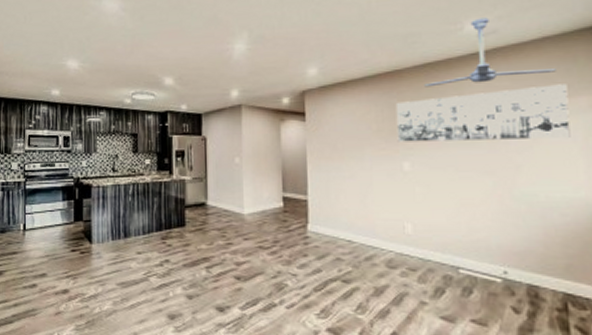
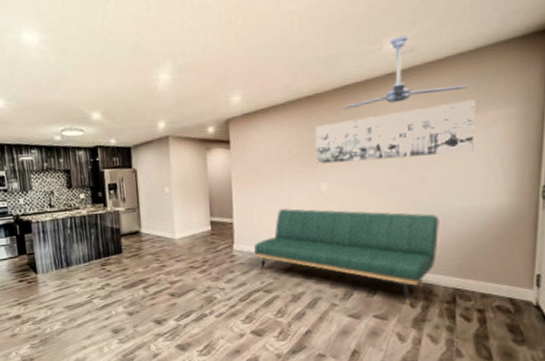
sofa: none [331,188,540,311] -> present [254,209,439,306]

